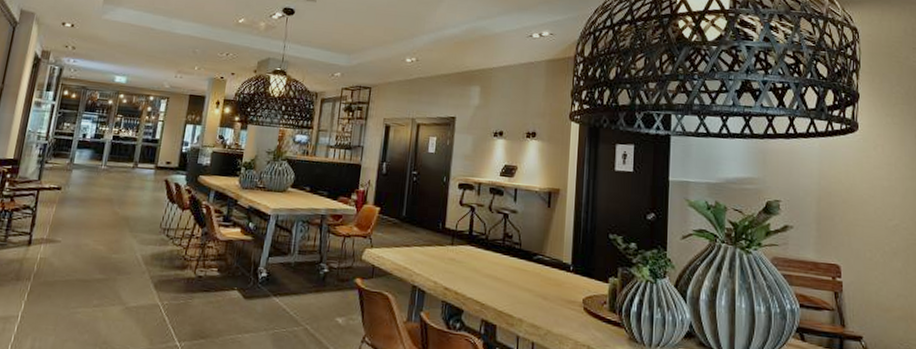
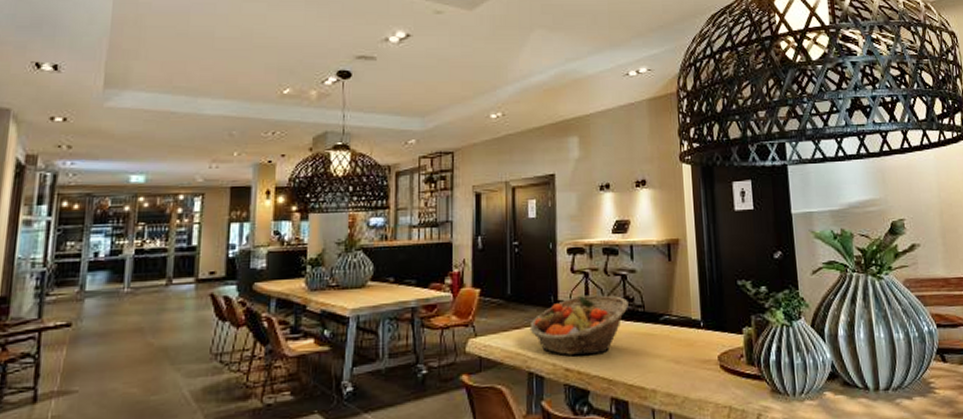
fruit basket: none [418,226,507,279] -> present [529,295,628,355]

